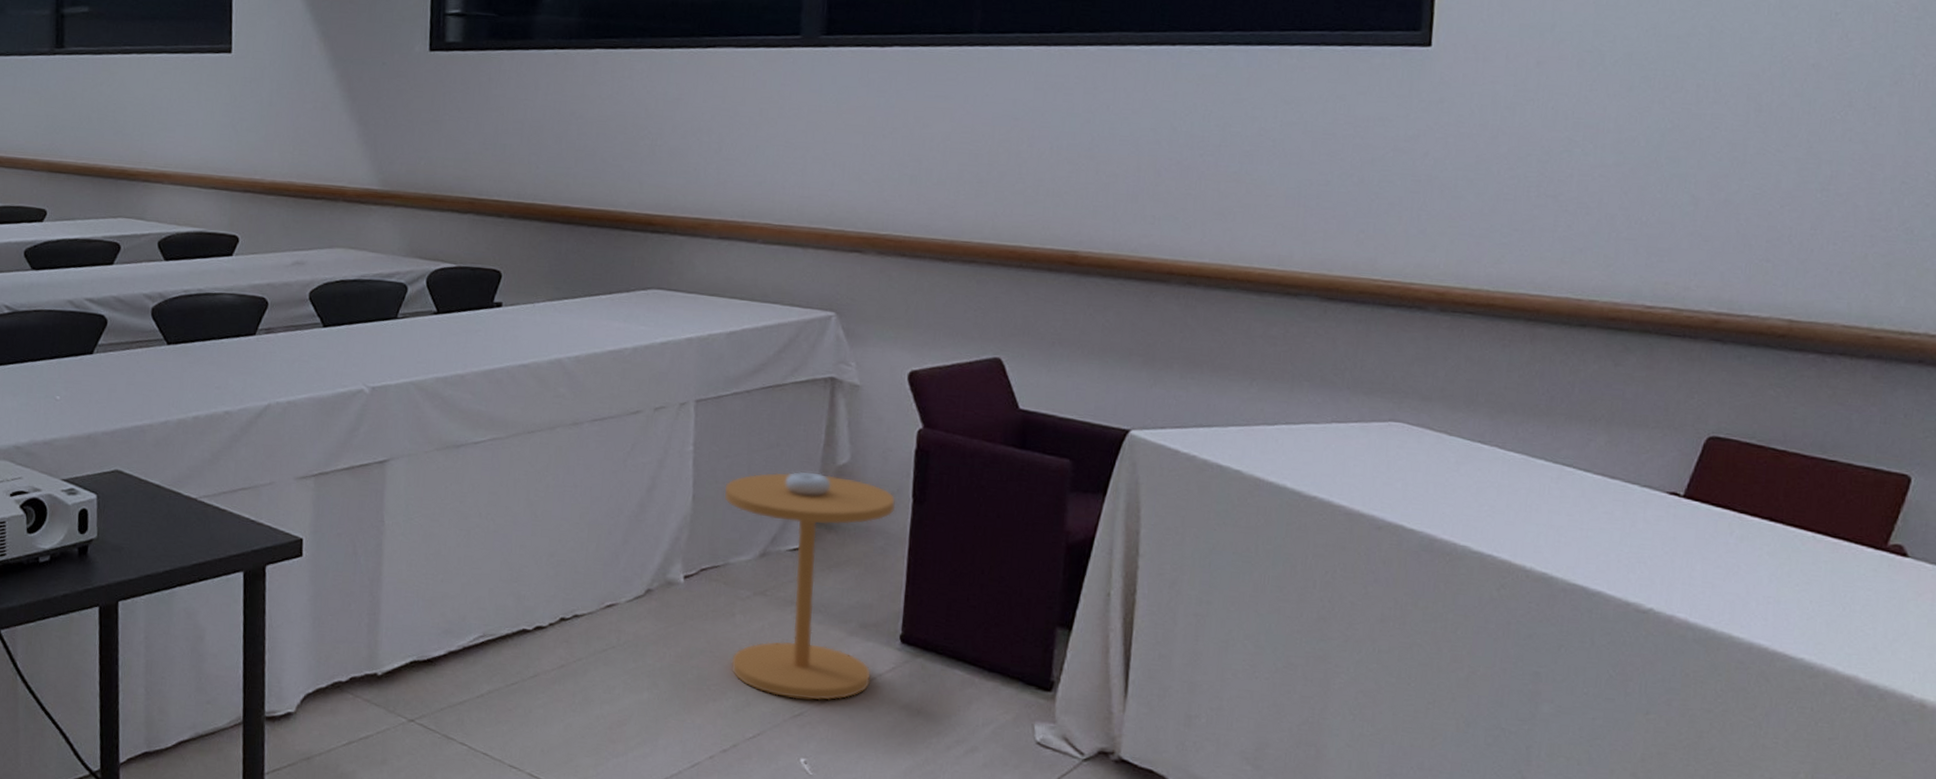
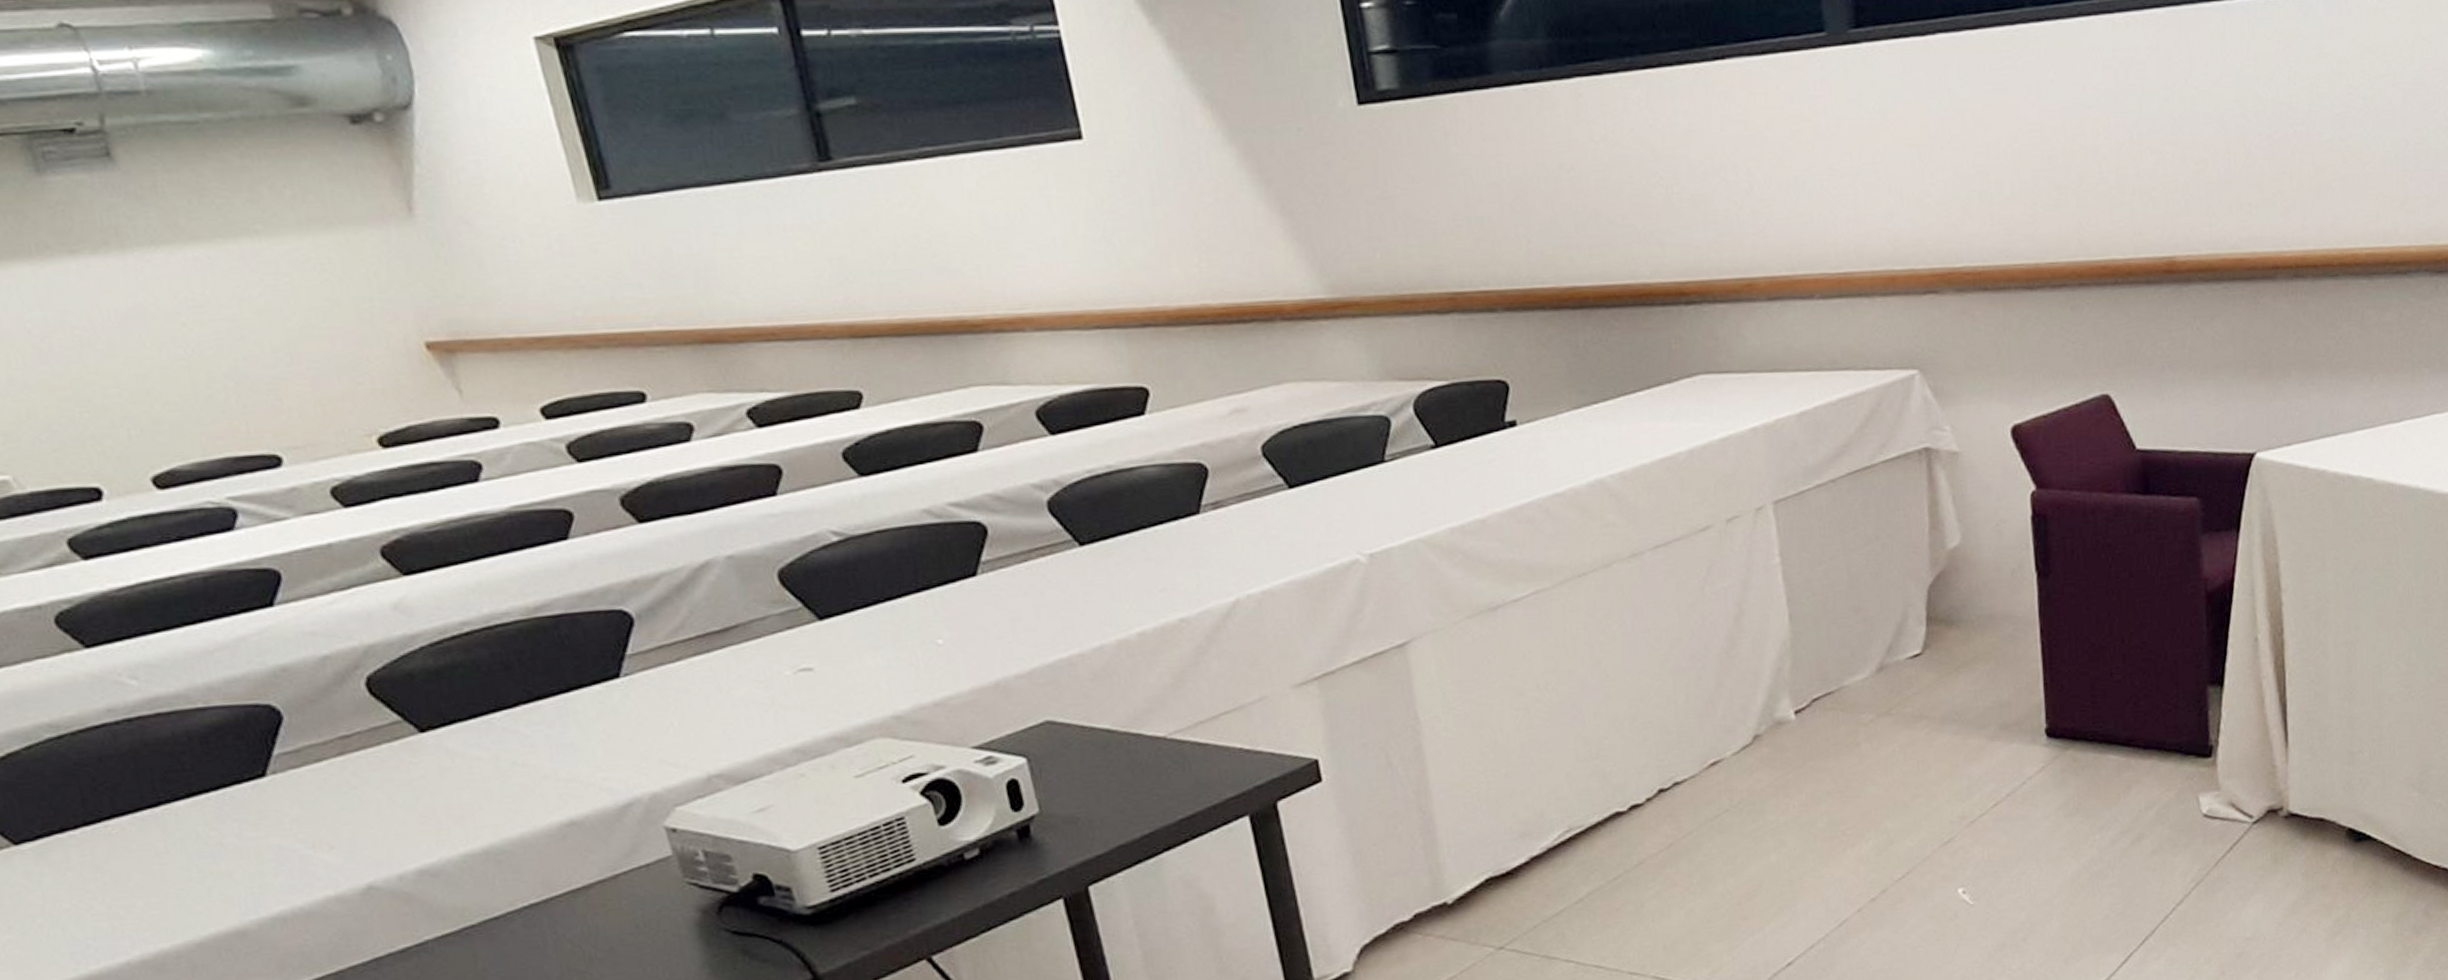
side table: present [725,472,896,701] -> none [1825,562,2020,826]

